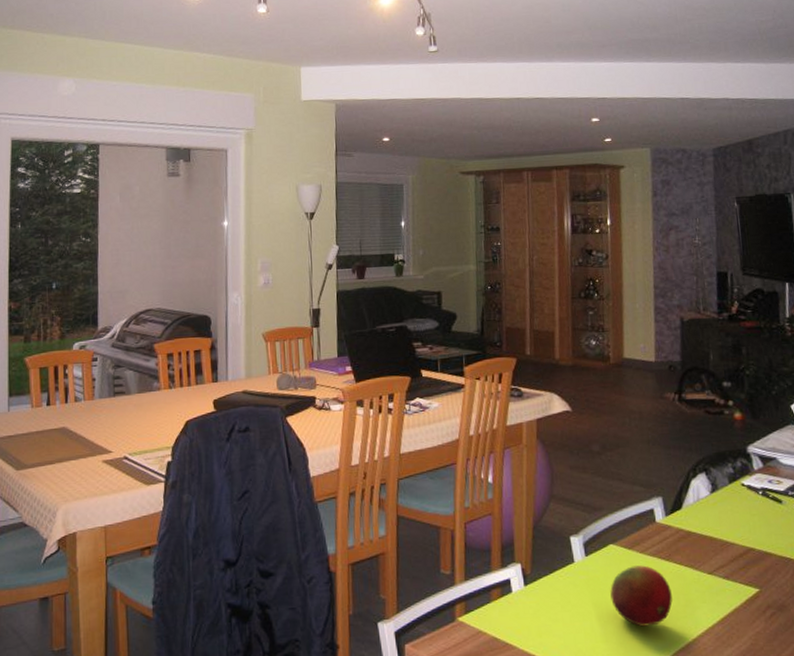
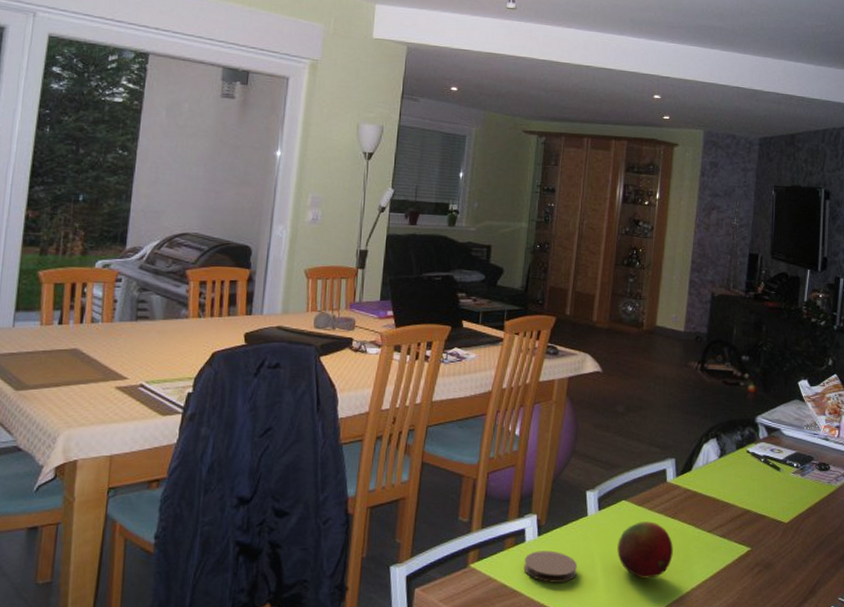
coaster: none [513,600,571,635] -> present [523,550,578,583]

